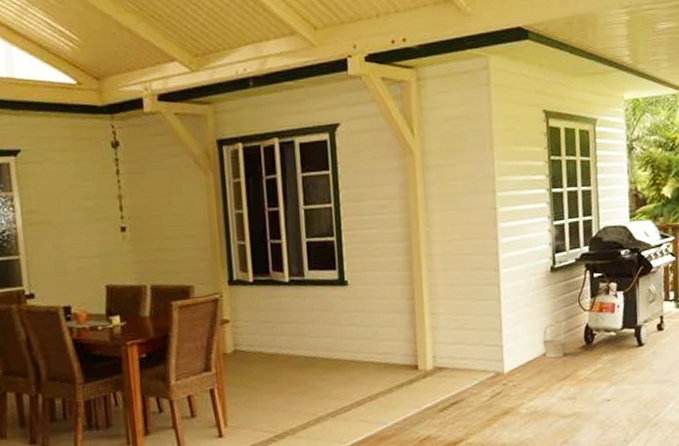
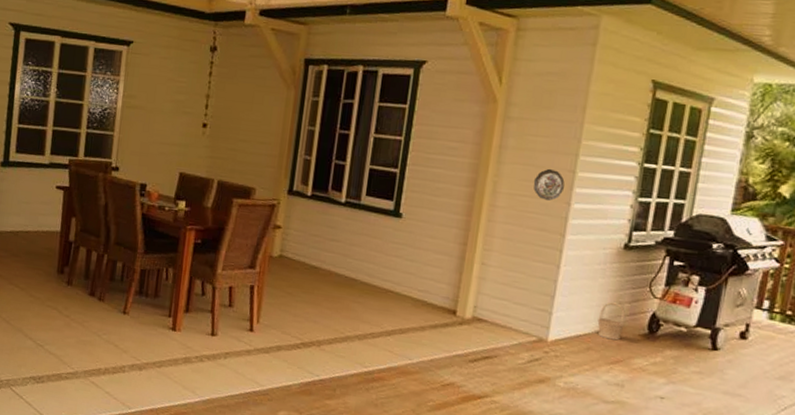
decorative plate: none [461,209,489,240] -> present [533,168,565,201]

